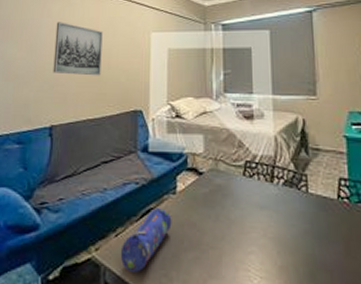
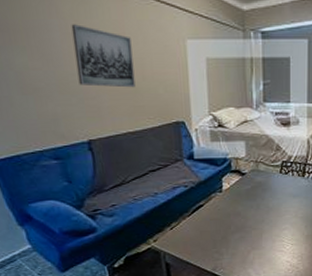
pencil case: present [120,207,172,273] -> none [176,203,220,254]

